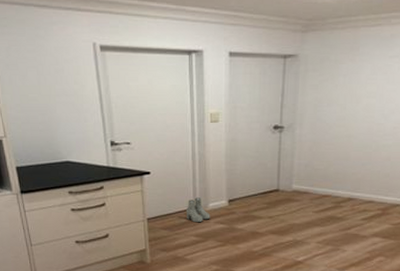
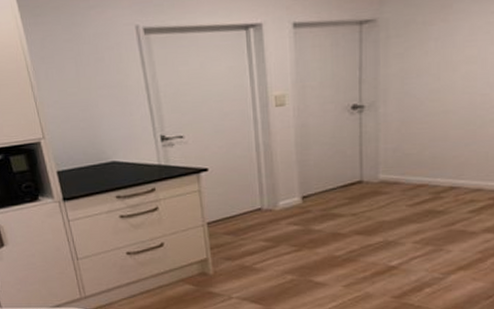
boots: present [186,197,210,223] -> none [251,195,281,225]

